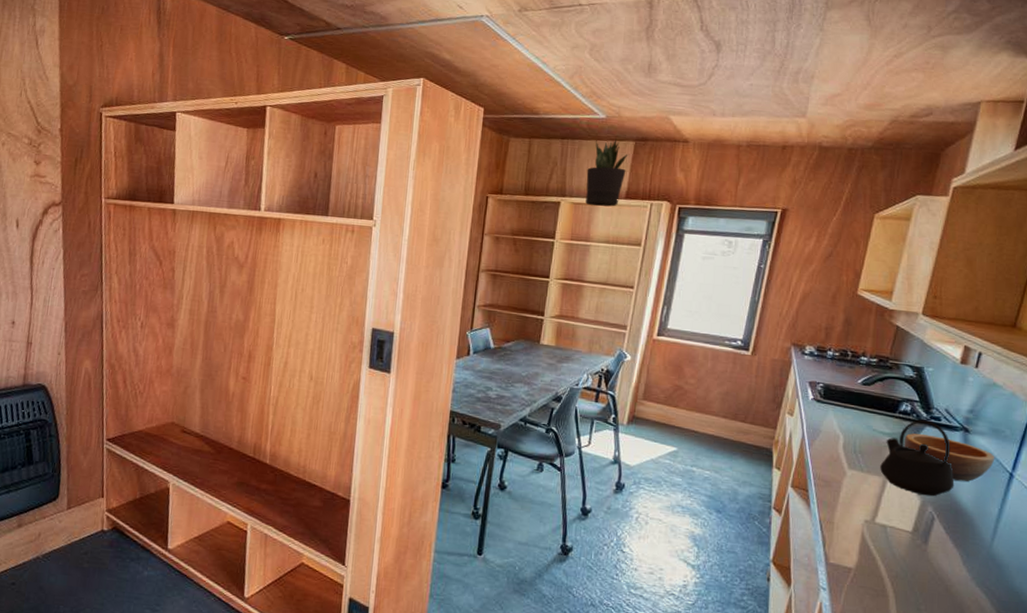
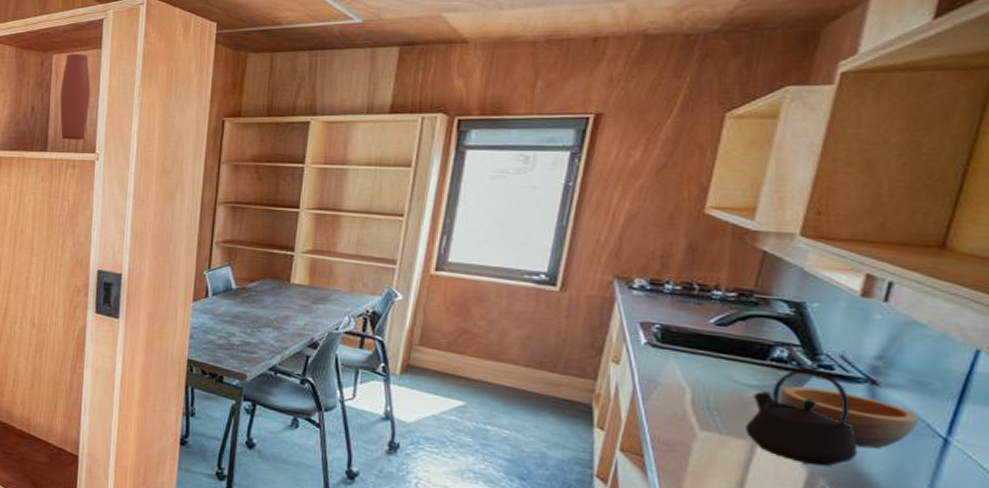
vase: none [341,125,370,207] -> present [59,53,91,141]
planter: present [586,138,628,207] -> none [341,45,392,124]

